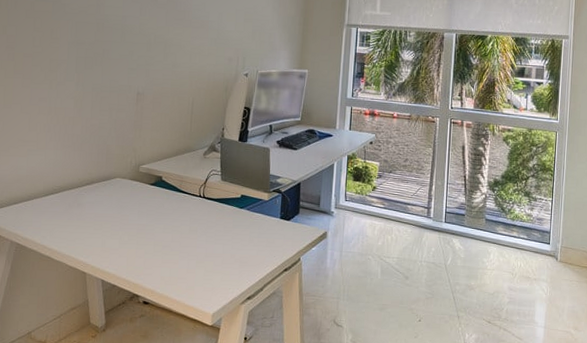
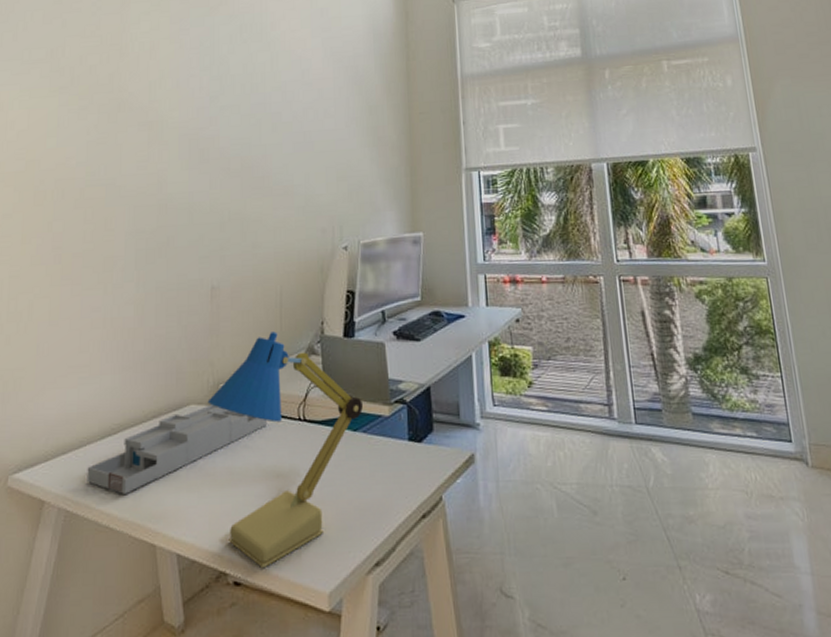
desk organizer: none [33,179,176,236] -> present [87,404,268,494]
desk lamp: none [130,131,250,295] -> present [207,331,364,569]

